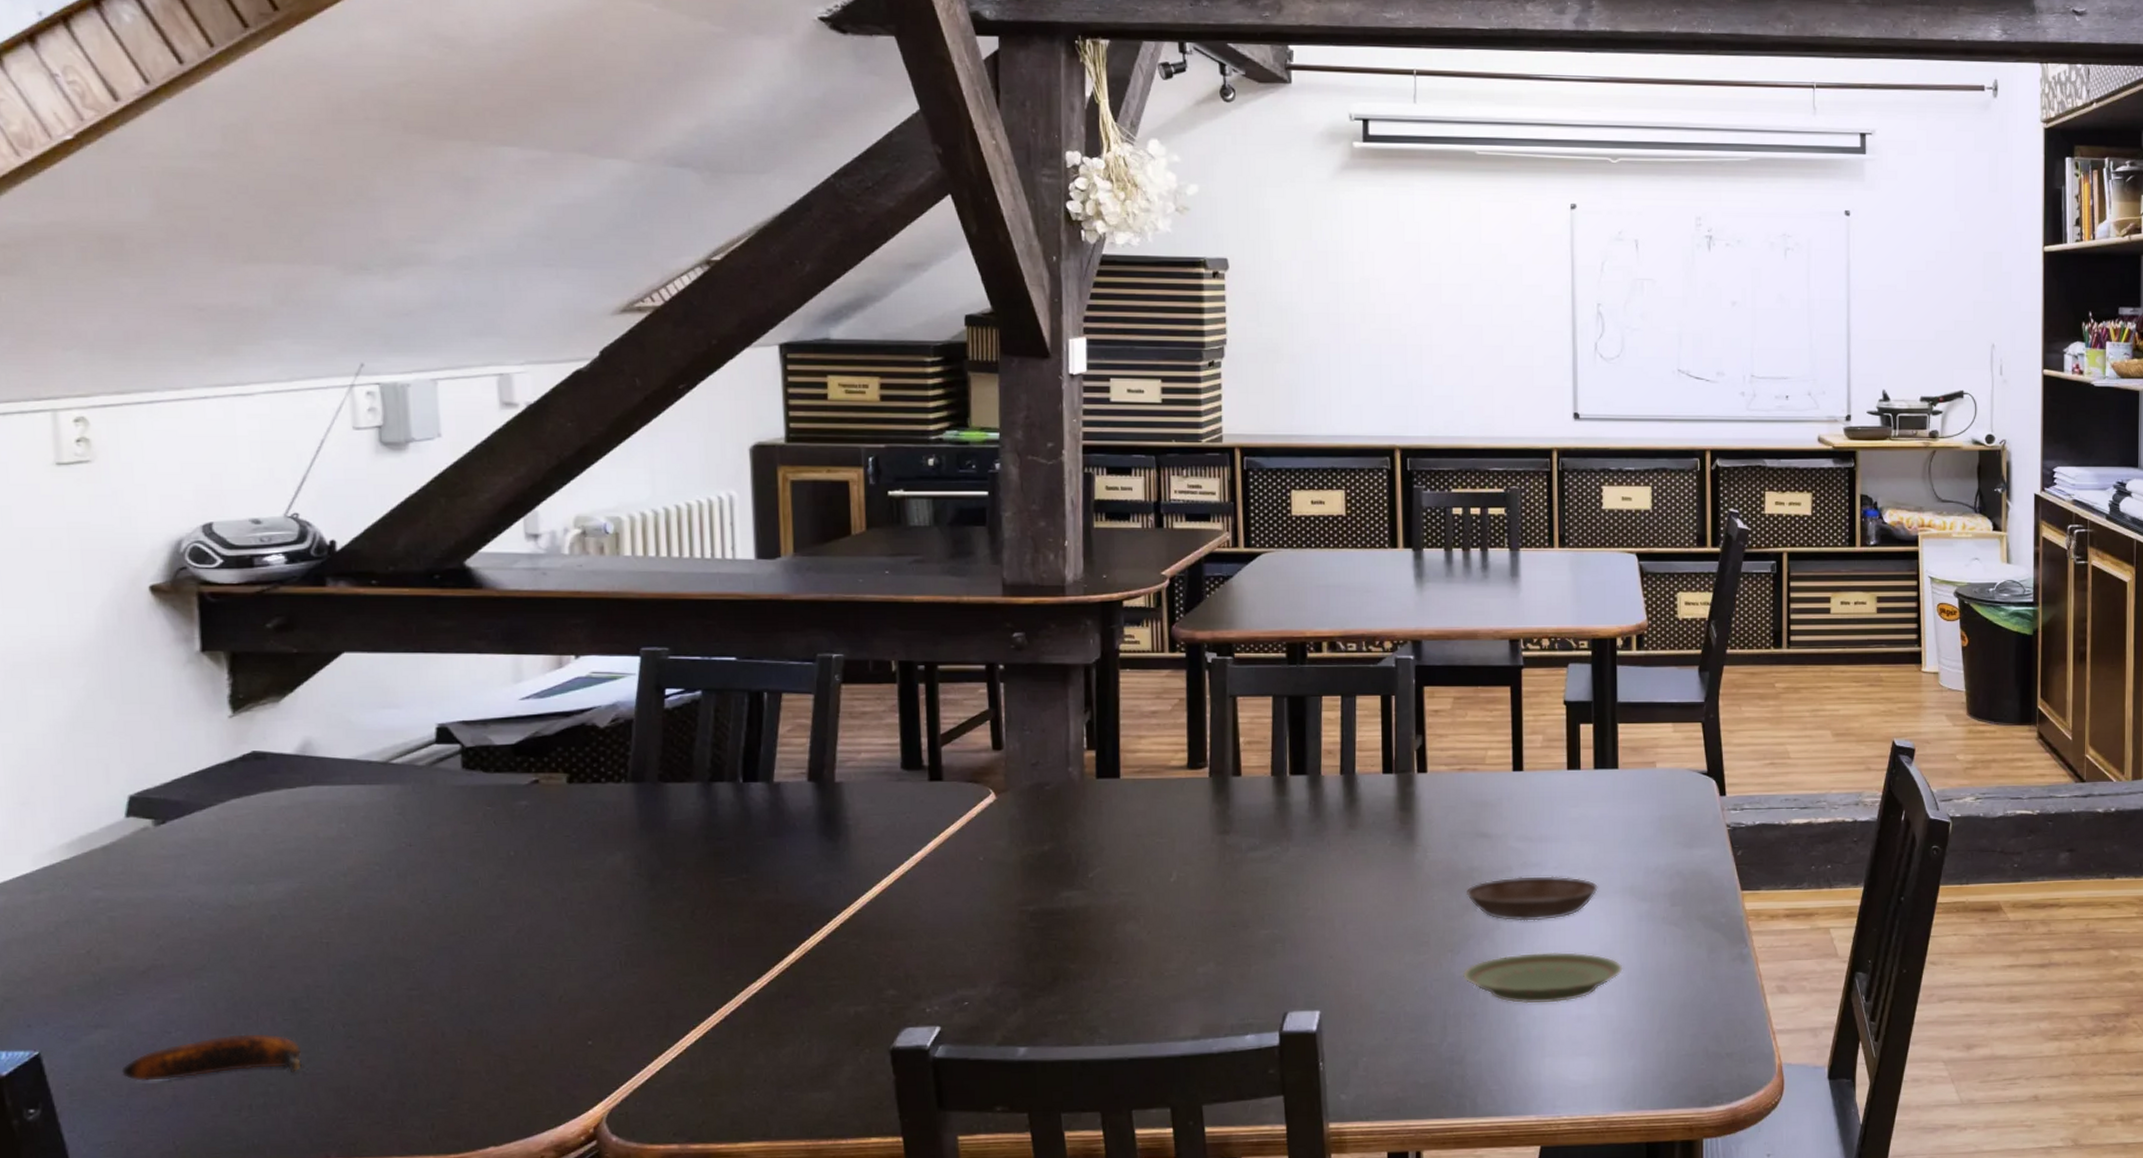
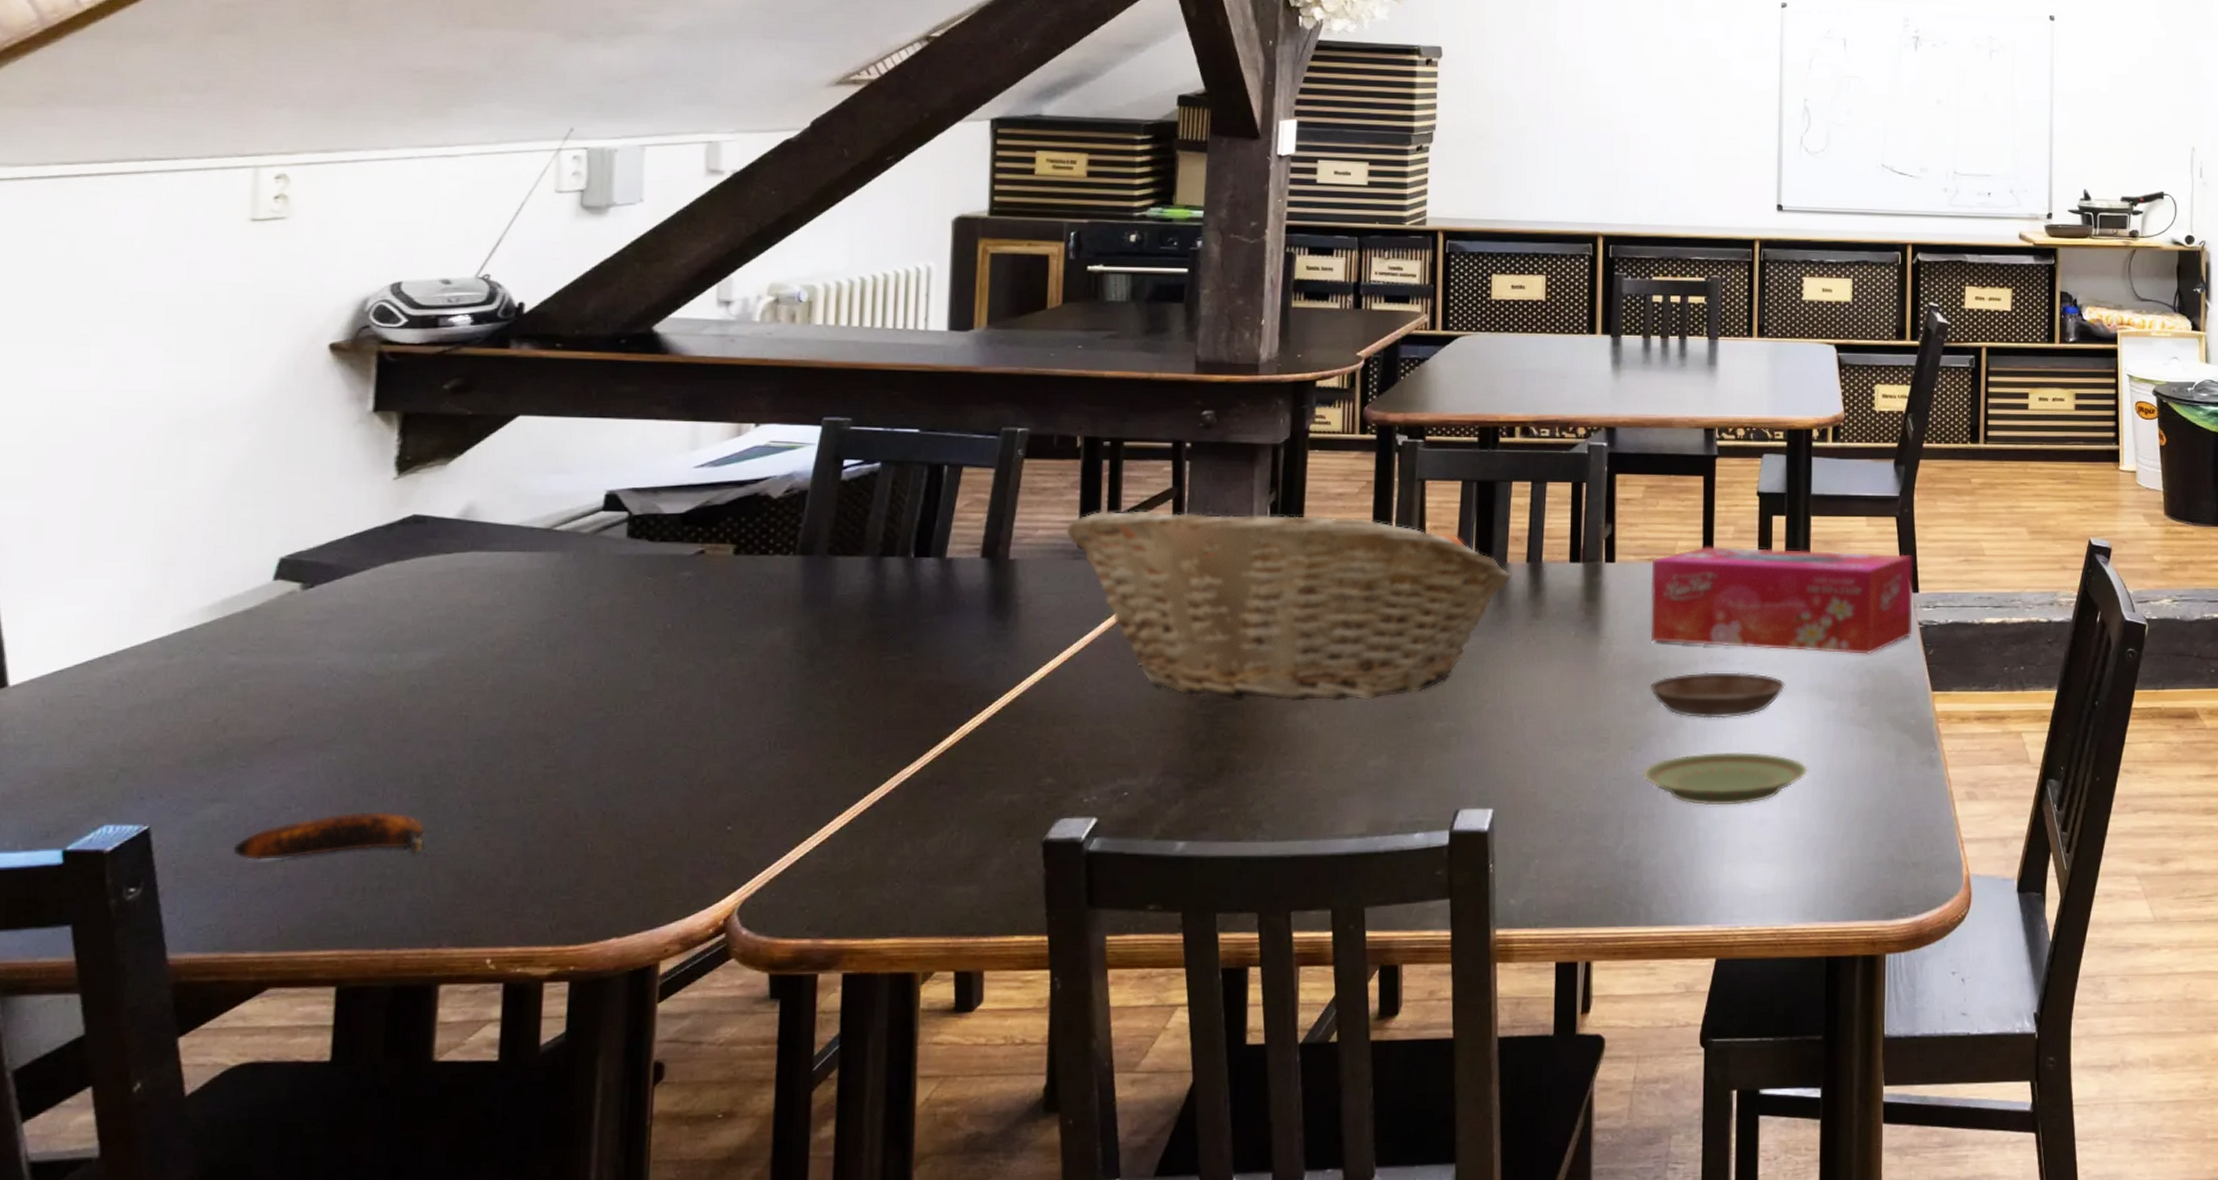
fruit basket: none [888,732,1327,913] -> present [1066,510,1512,702]
tissue box: none [1463,755,1721,857] -> present [1650,547,1913,654]

